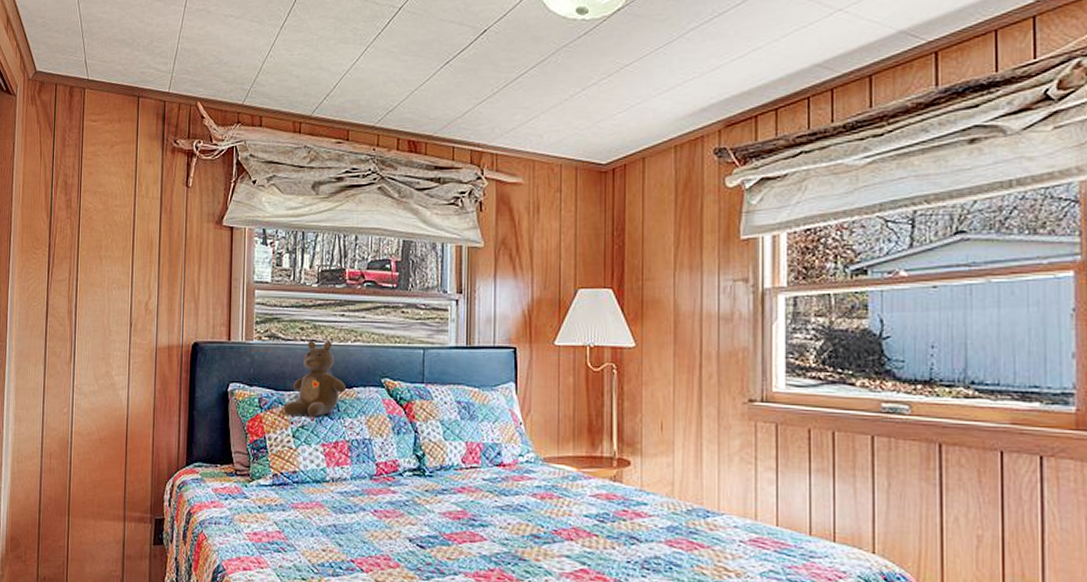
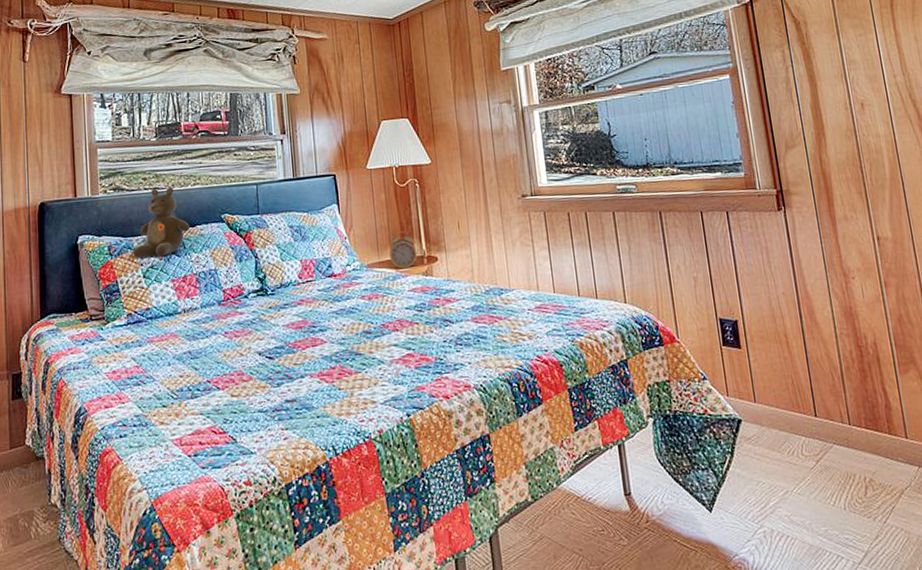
alarm clock: none [572,423,606,470] -> present [389,230,418,269]

